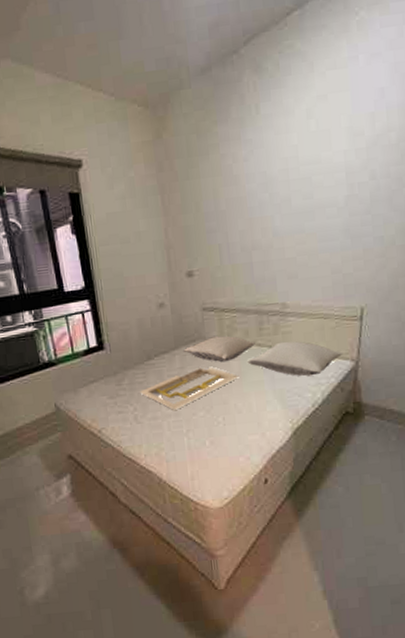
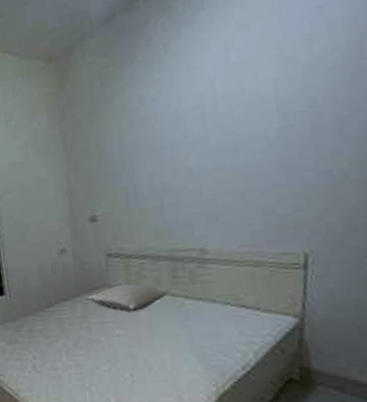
serving tray: present [140,368,239,410] -> none [39,317,150,361]
pillow: present [247,341,343,377] -> none [159,291,283,333]

